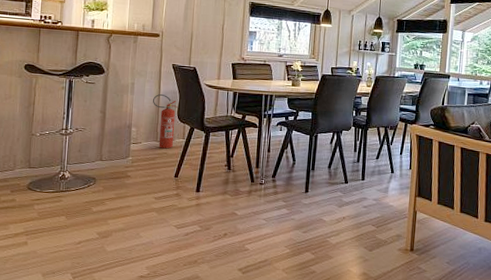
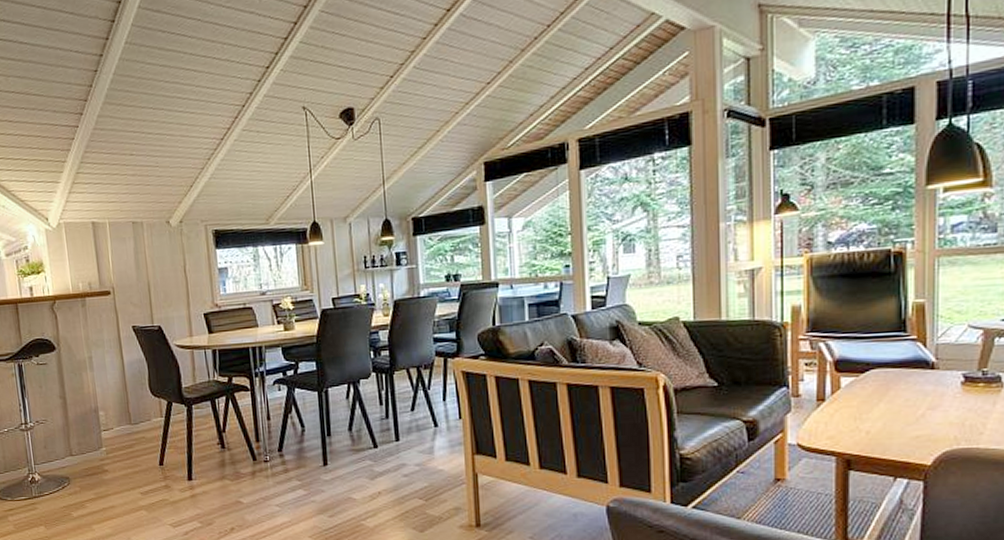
fire extinguisher: present [153,94,178,149] -> none [117,366,151,432]

